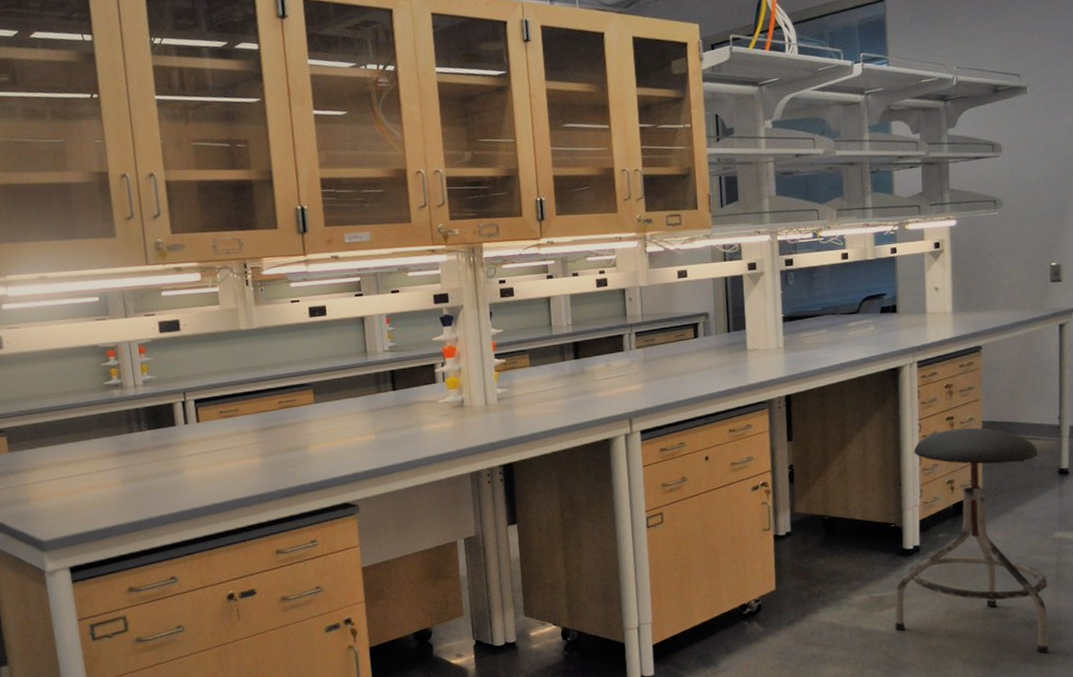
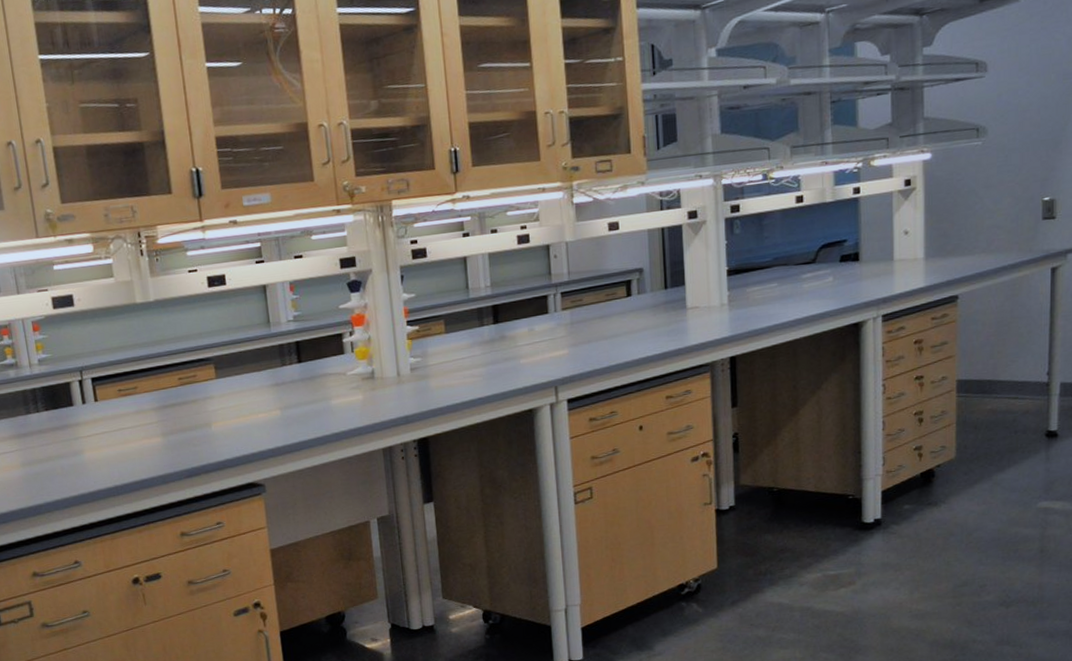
stool: present [895,427,1049,654] -> none [852,387,1029,635]

